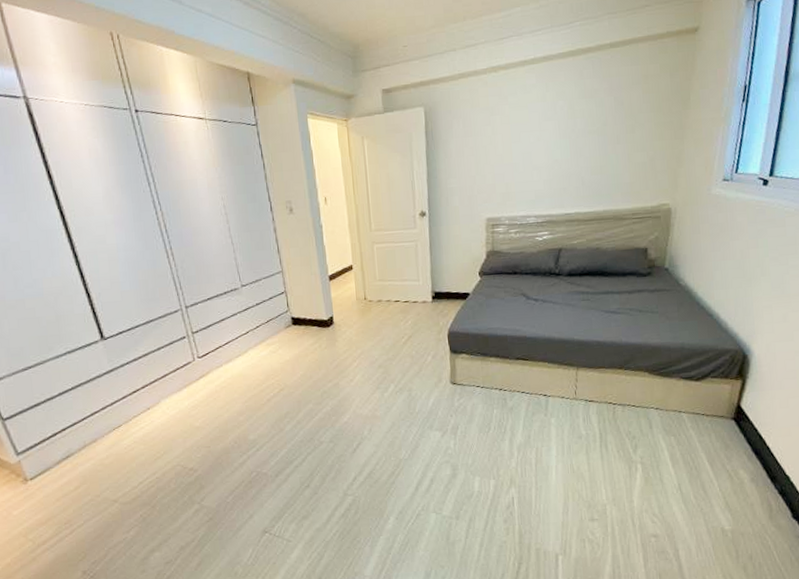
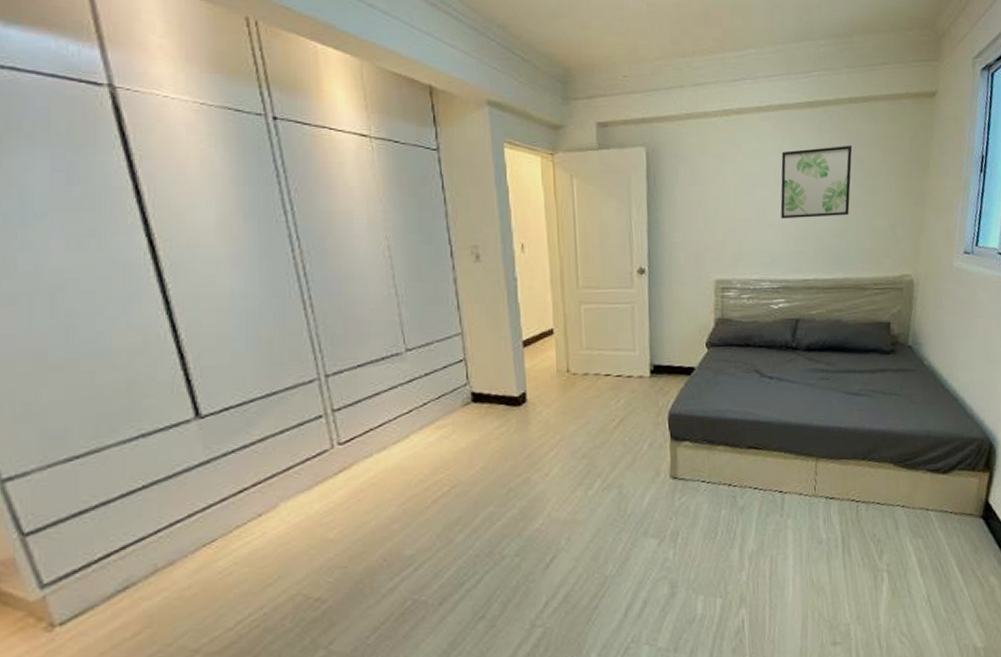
wall art: none [544,87,613,161] -> present [780,145,853,219]

